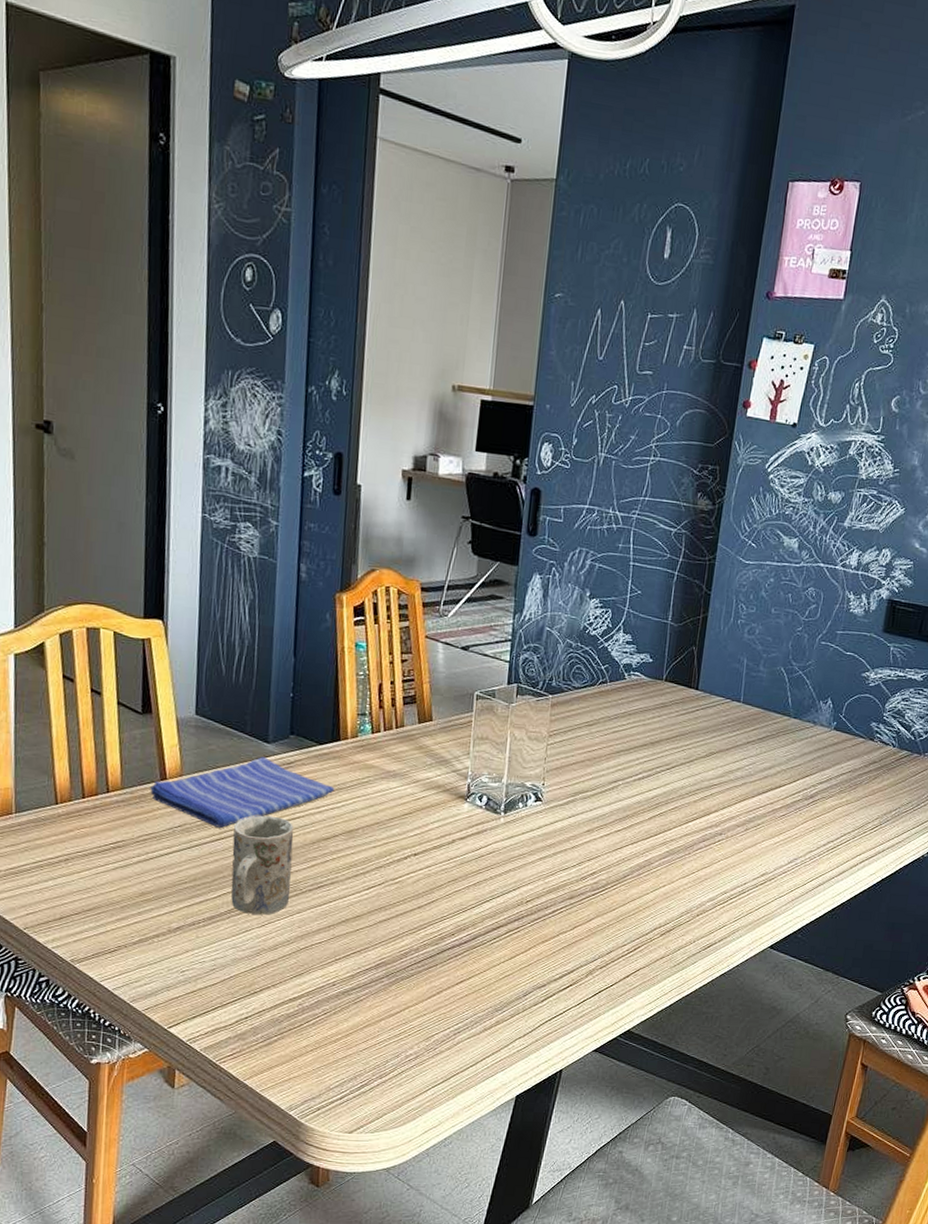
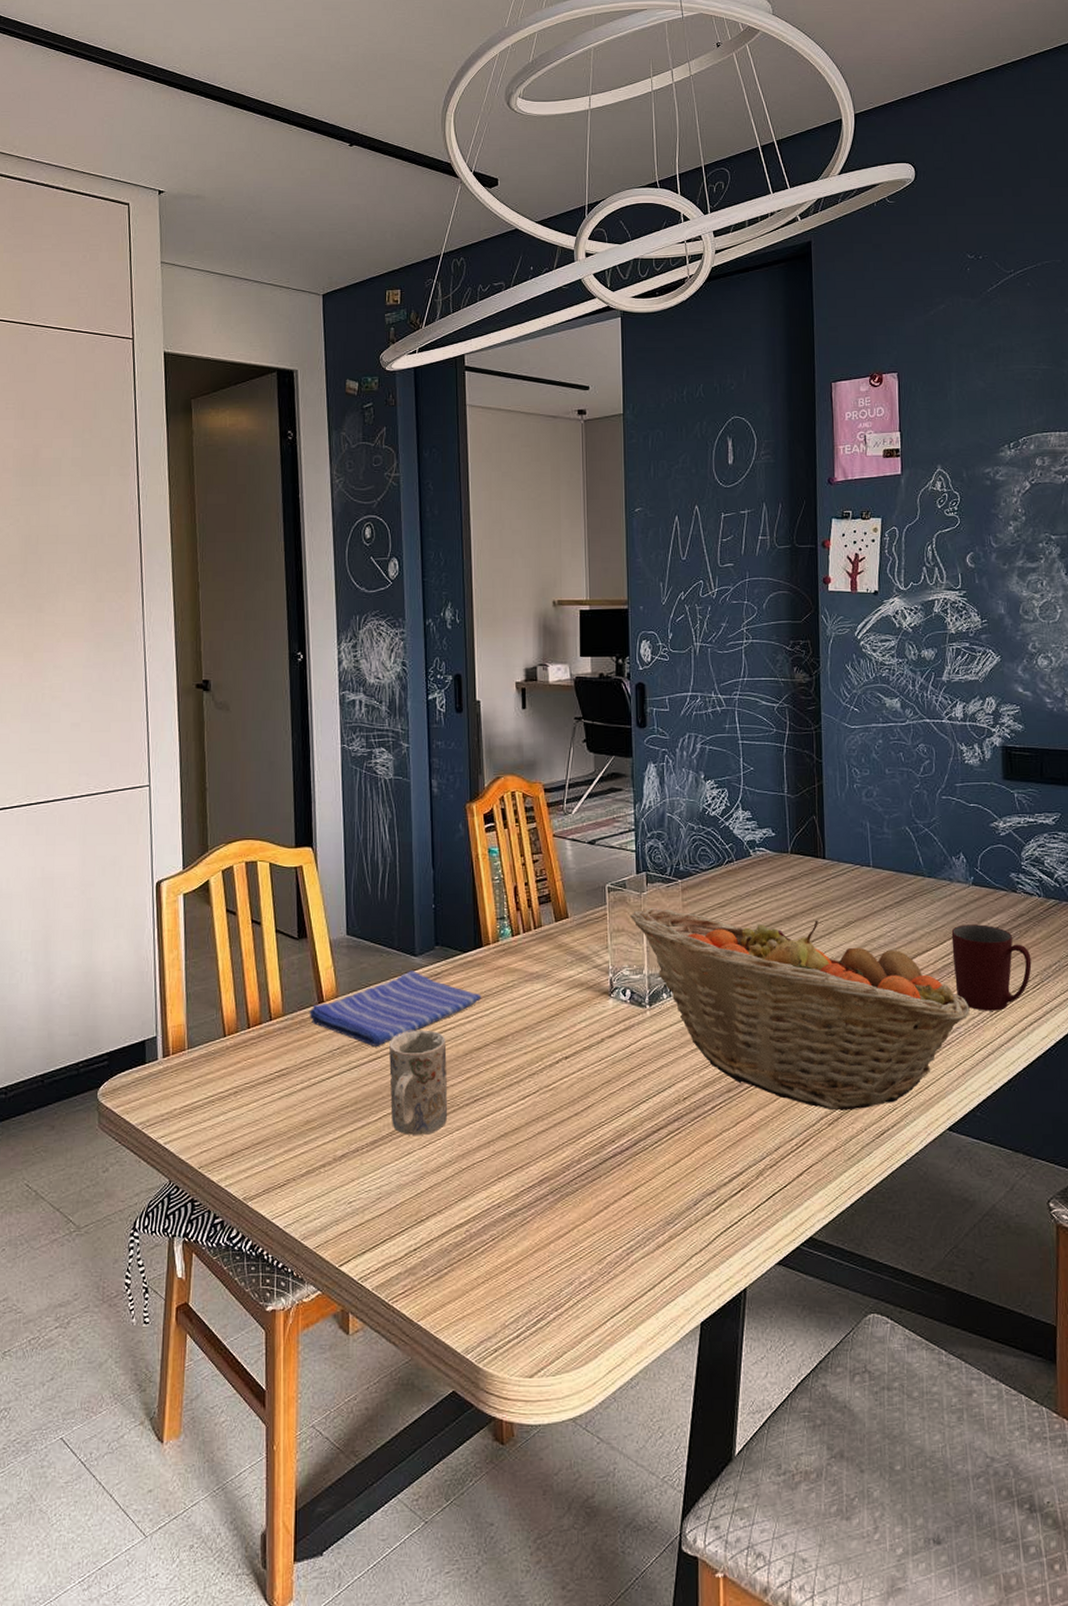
fruit basket: none [496,719,811,924] -> present [630,907,971,1111]
mug: none [800,766,875,847] -> present [951,924,1032,1011]

